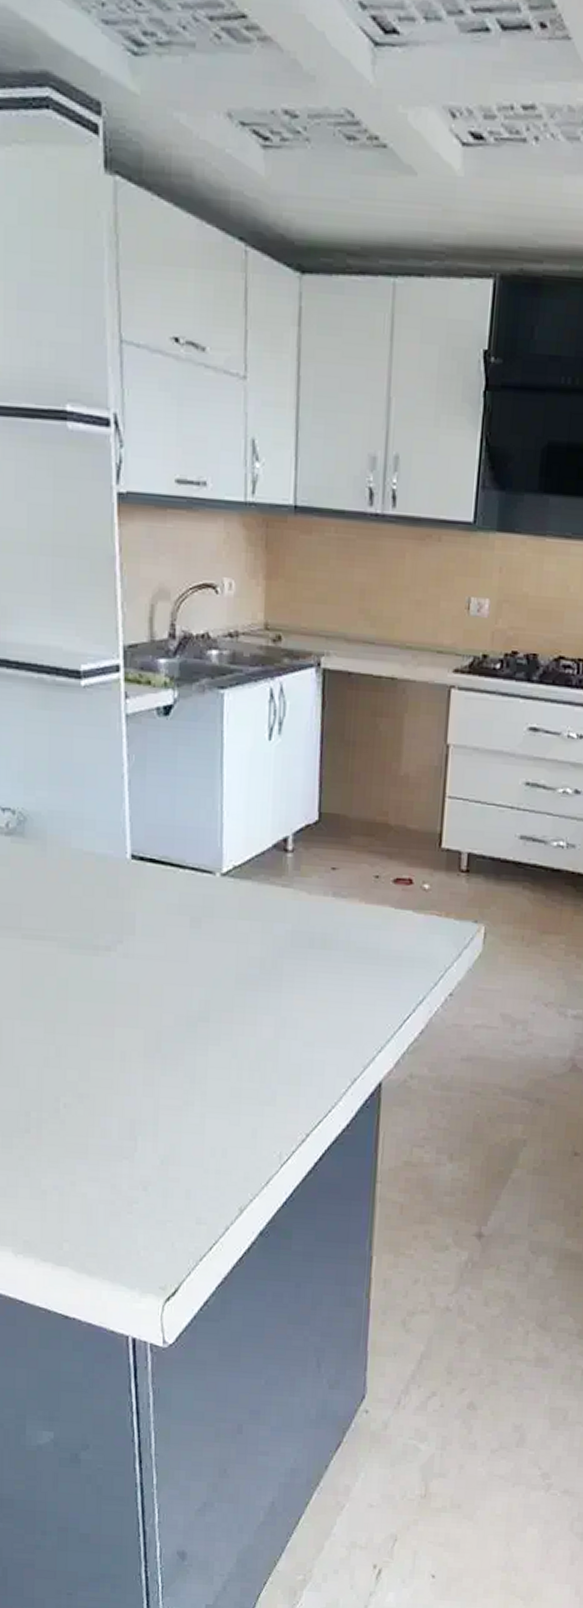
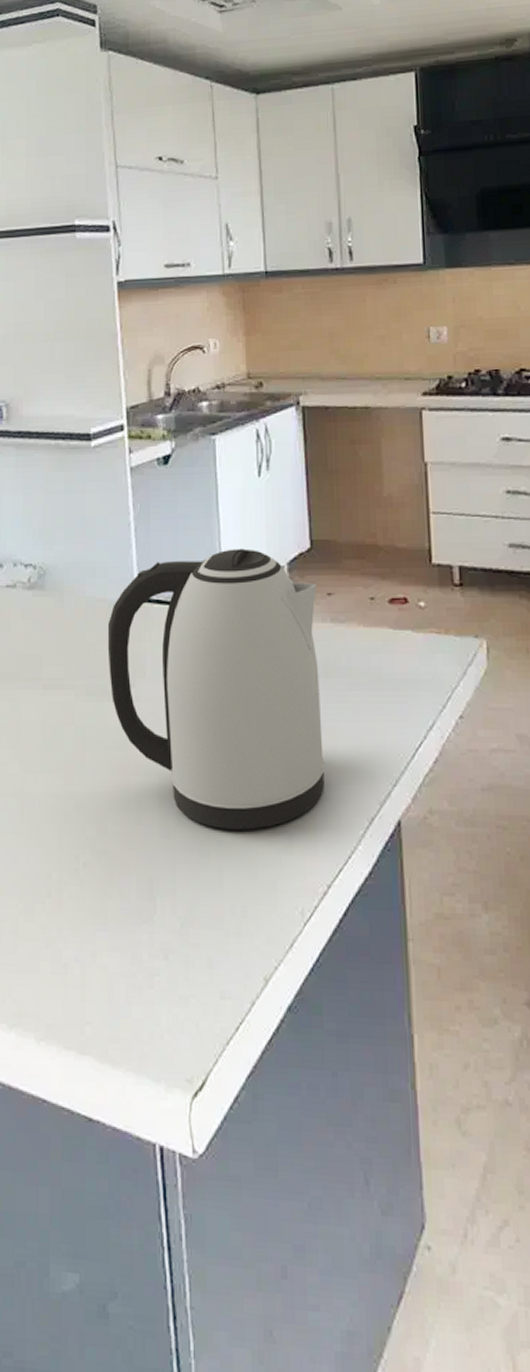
kettle: none [94,813,322,1083] -> present [107,548,325,830]

